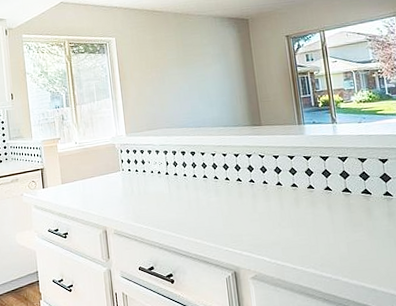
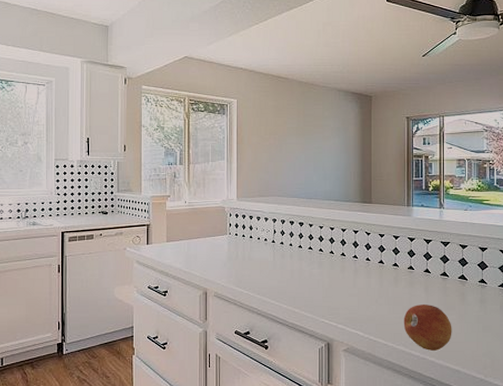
fruit: none [309,222,363,271] -> present [403,303,452,351]

